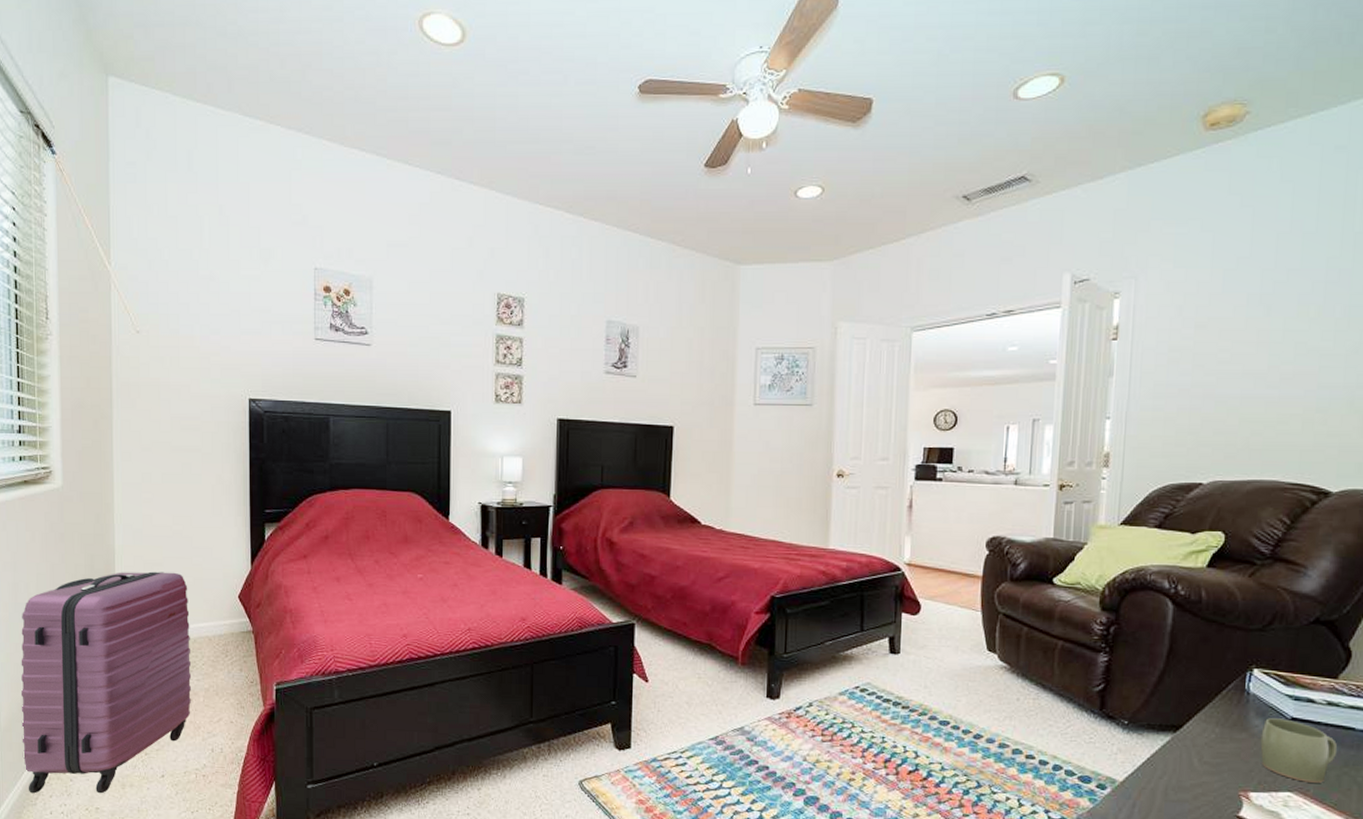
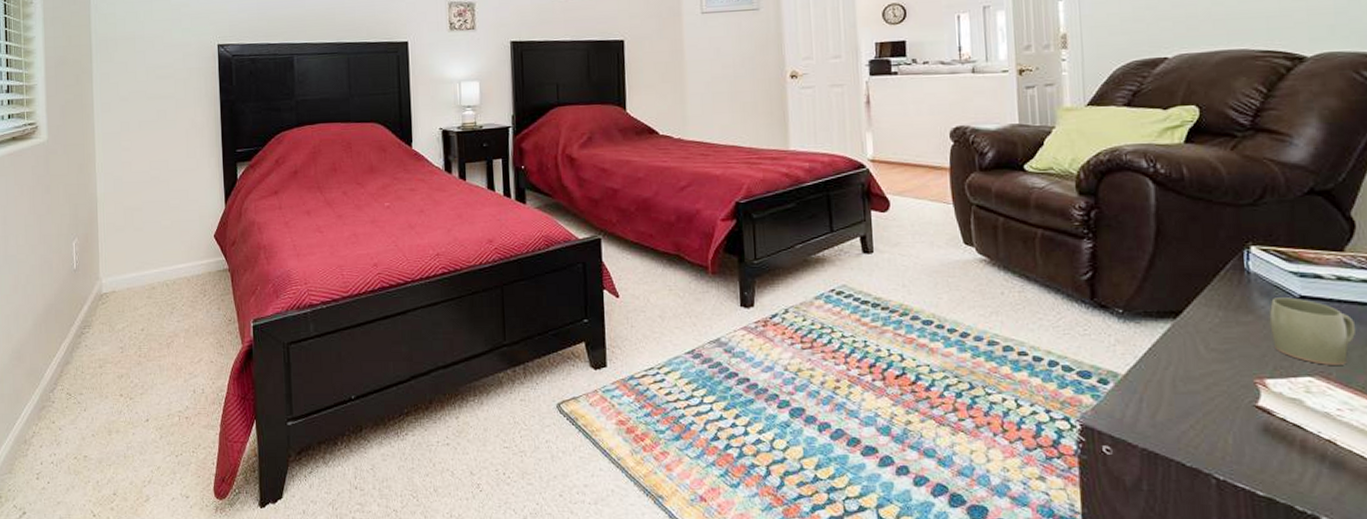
suitcase: present [20,571,192,794] -> none [11,216,172,445]

